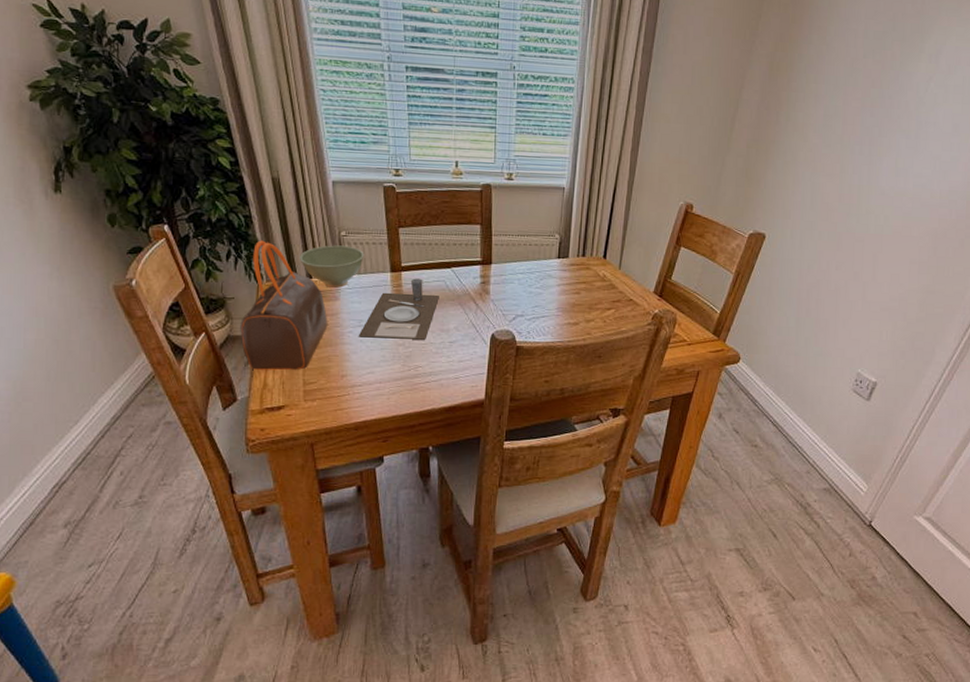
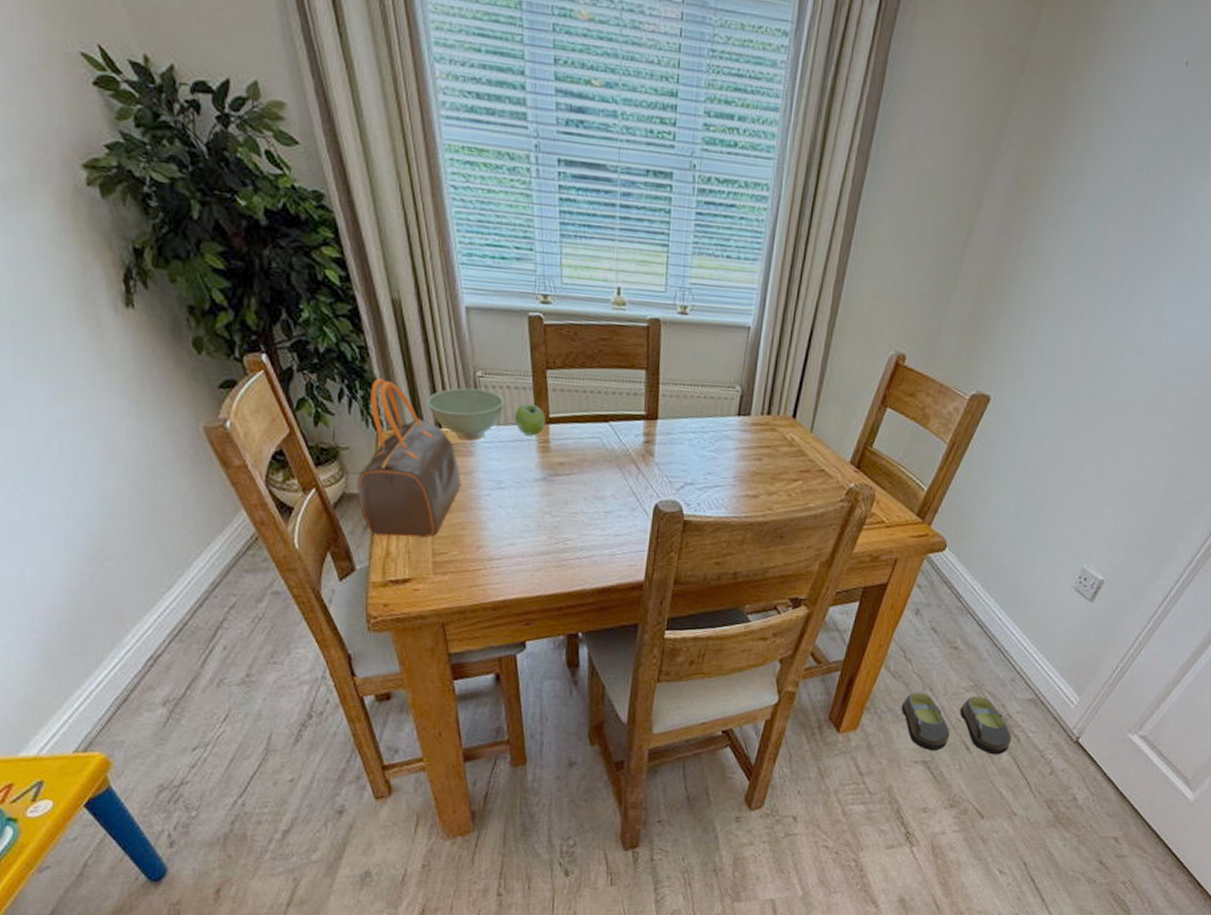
place setting: present [359,278,439,340] -> none [498,433,594,508]
fruit: none [373,255,399,282] -> present [515,403,546,436]
slippers: none [713,486,813,540] -> present [901,692,1012,755]

